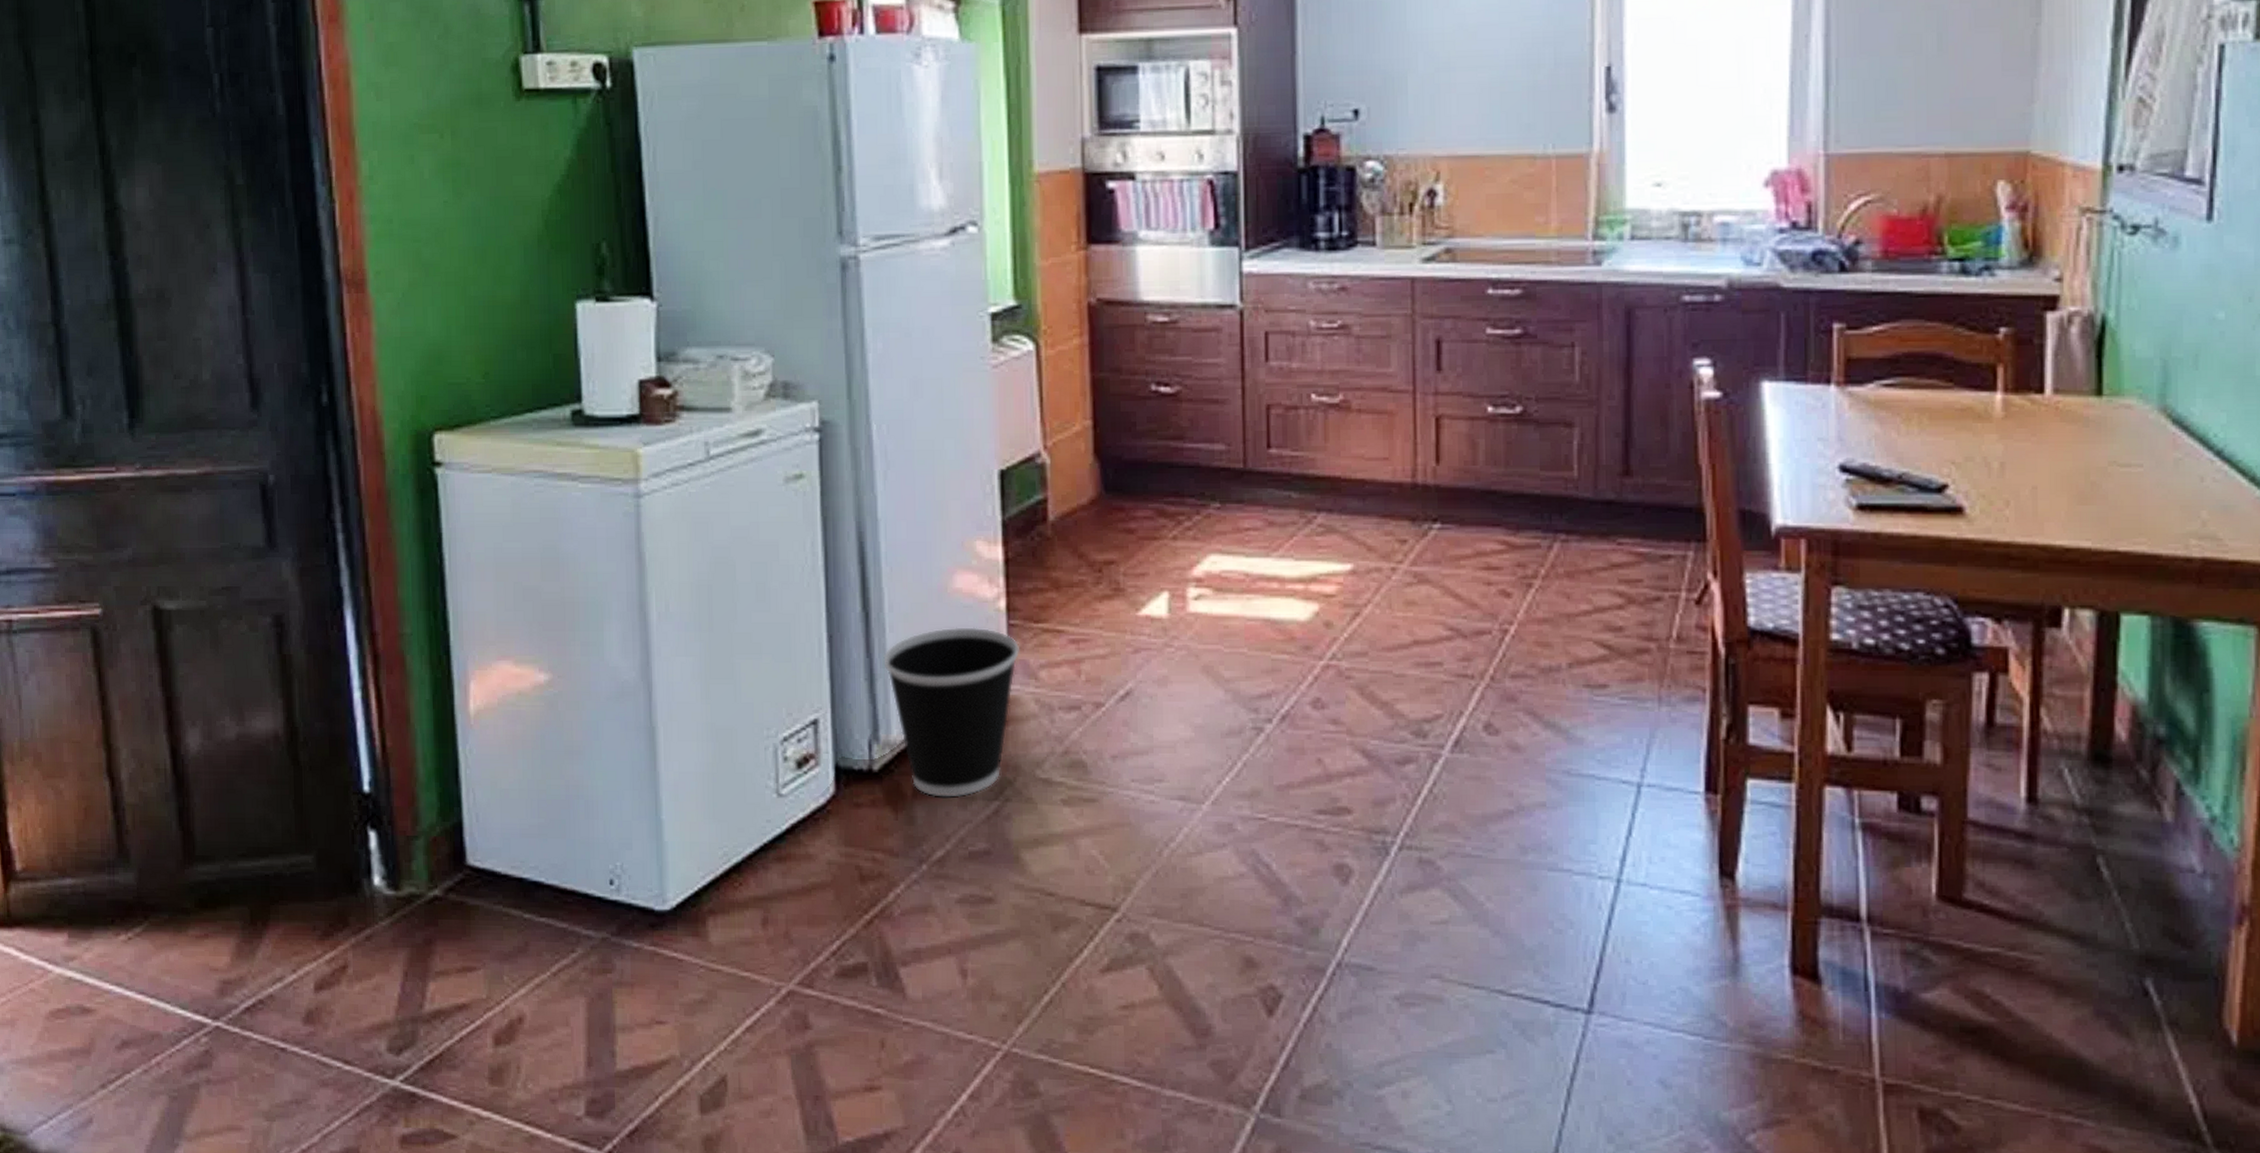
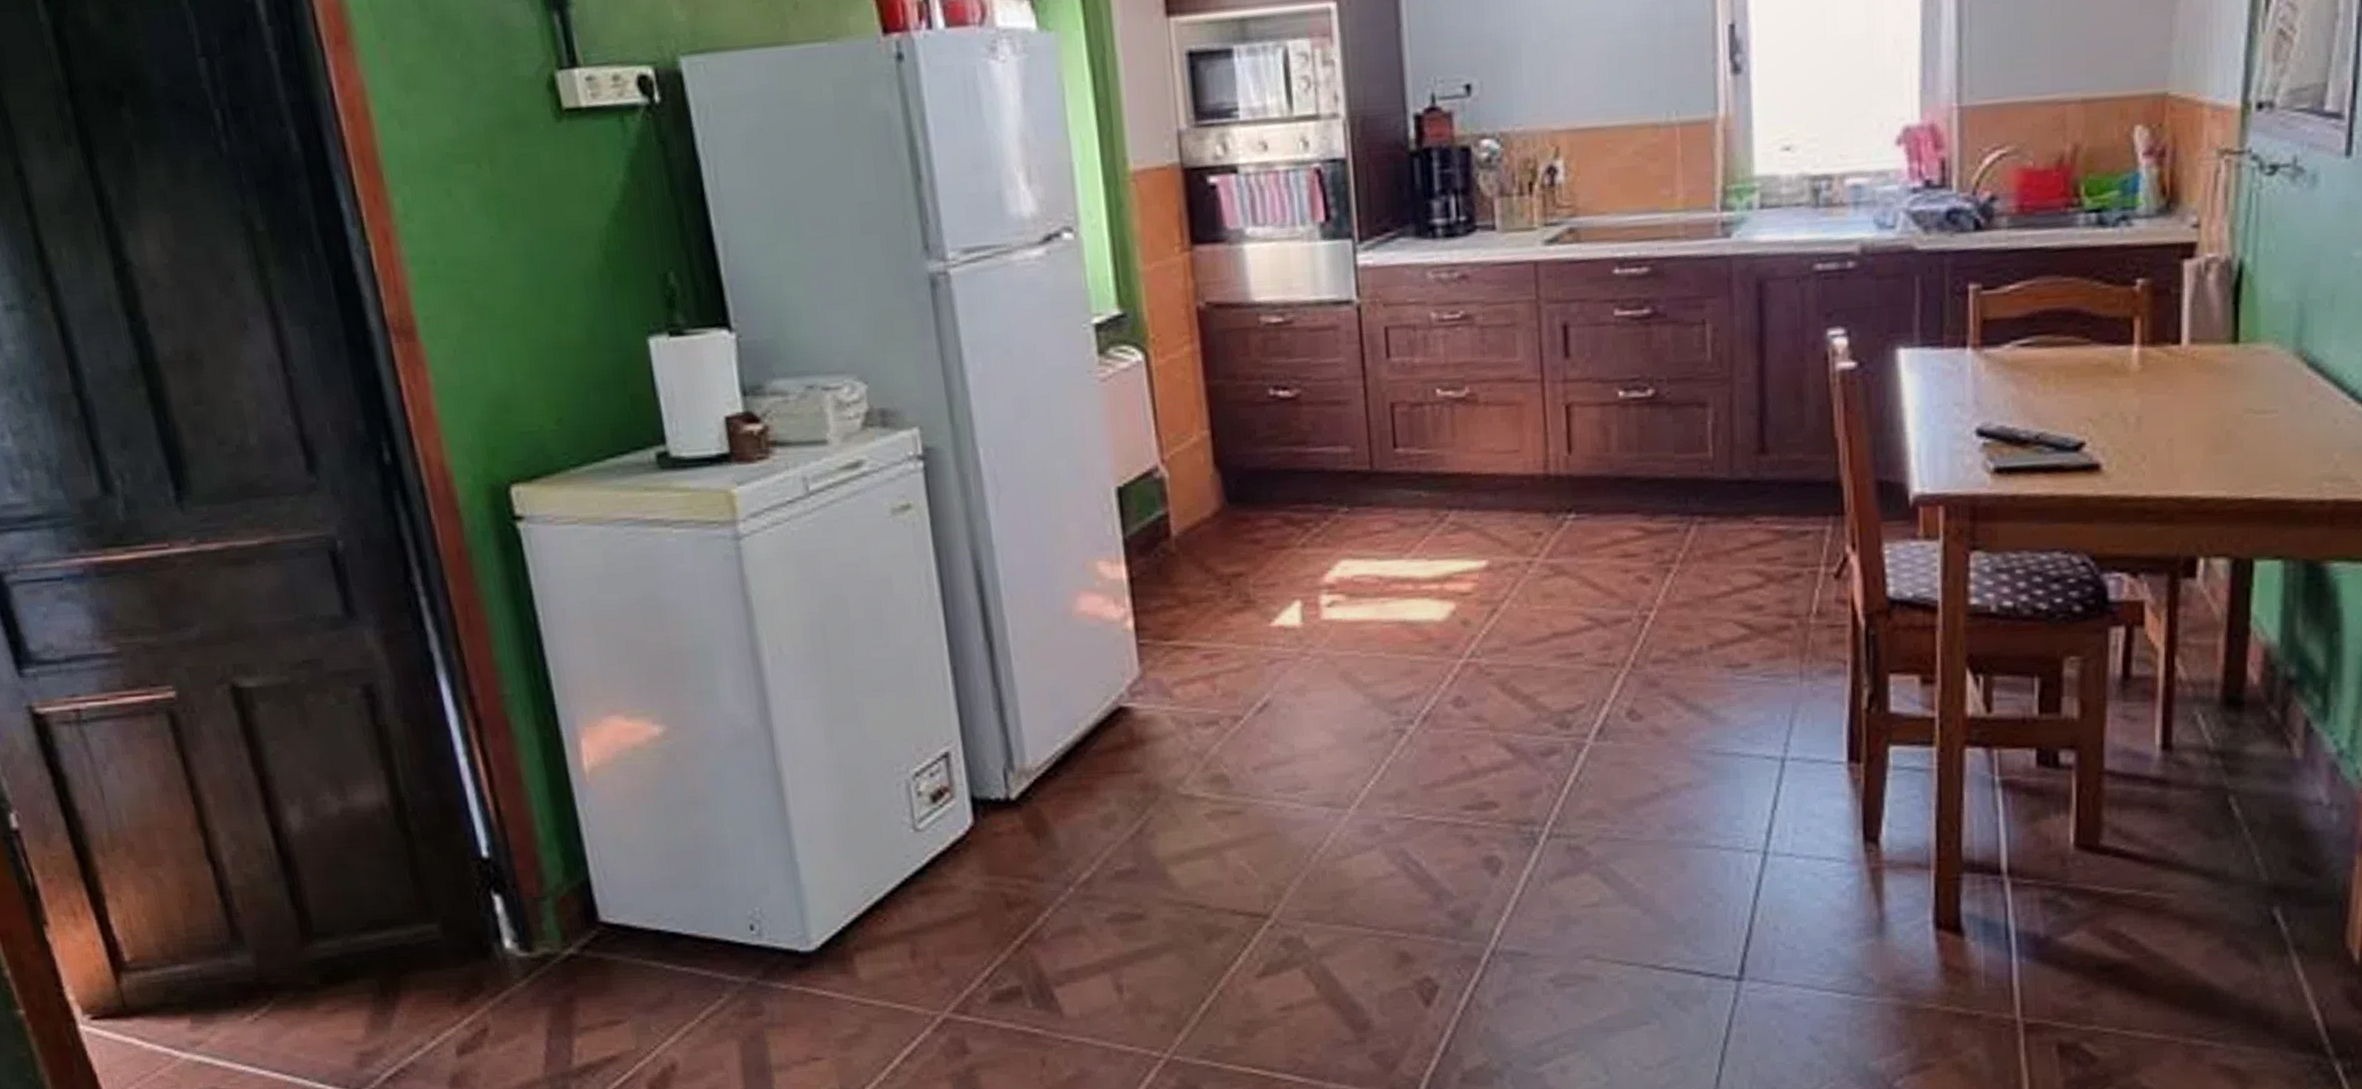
wastebasket: present [883,627,1019,798] -> none [1011,649,1152,821]

